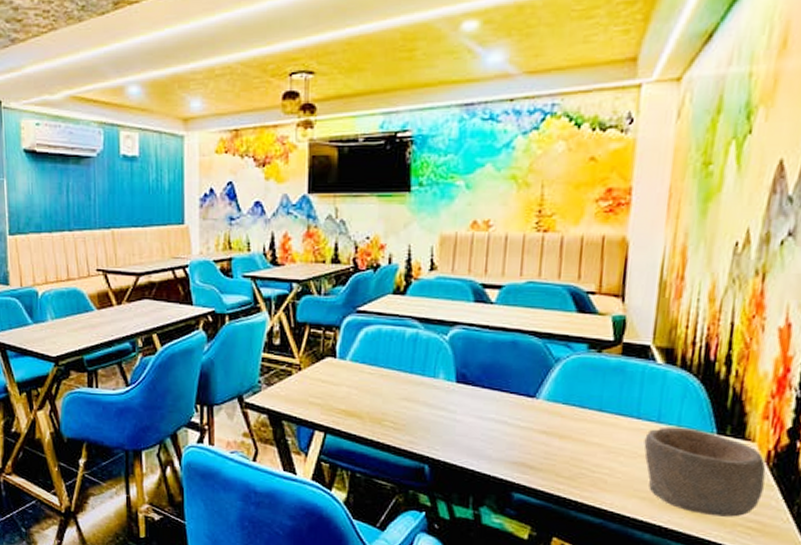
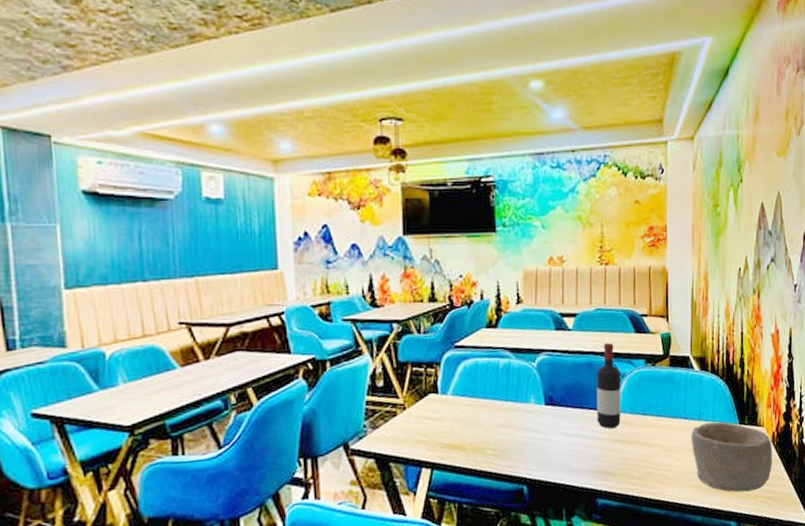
wine bottle: none [519,320,555,418] -> present [597,342,621,429]

